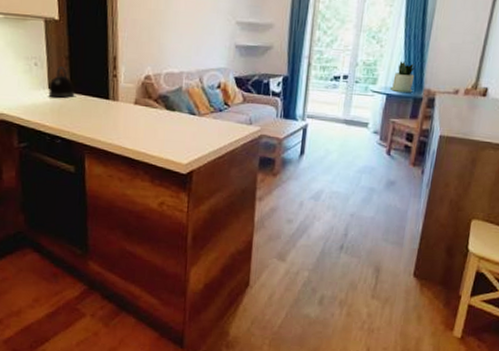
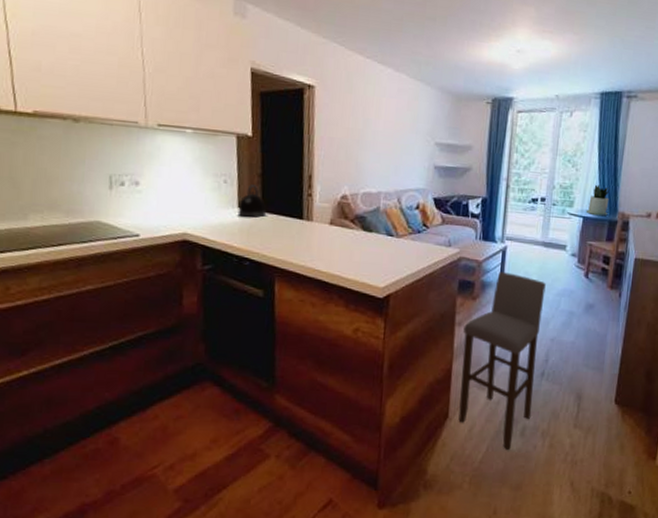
bar stool: none [259,149,347,316] -> present [458,272,546,449]

